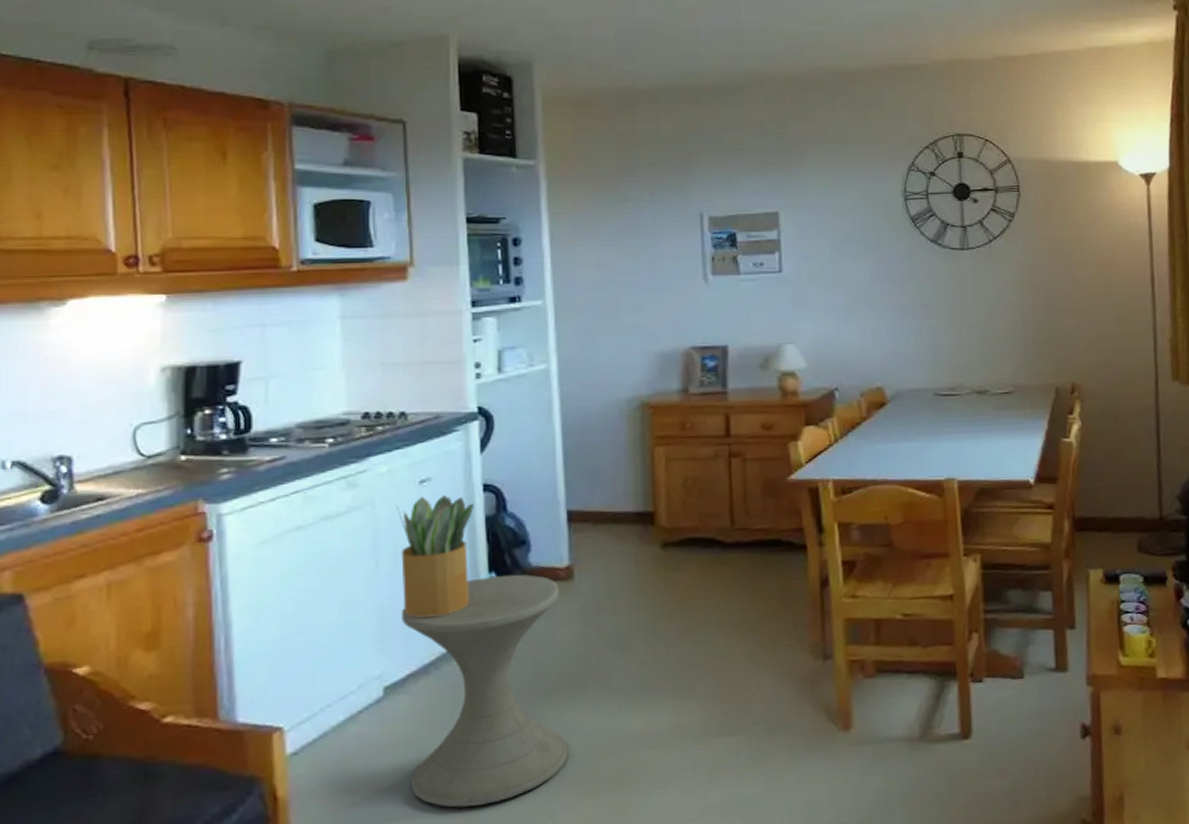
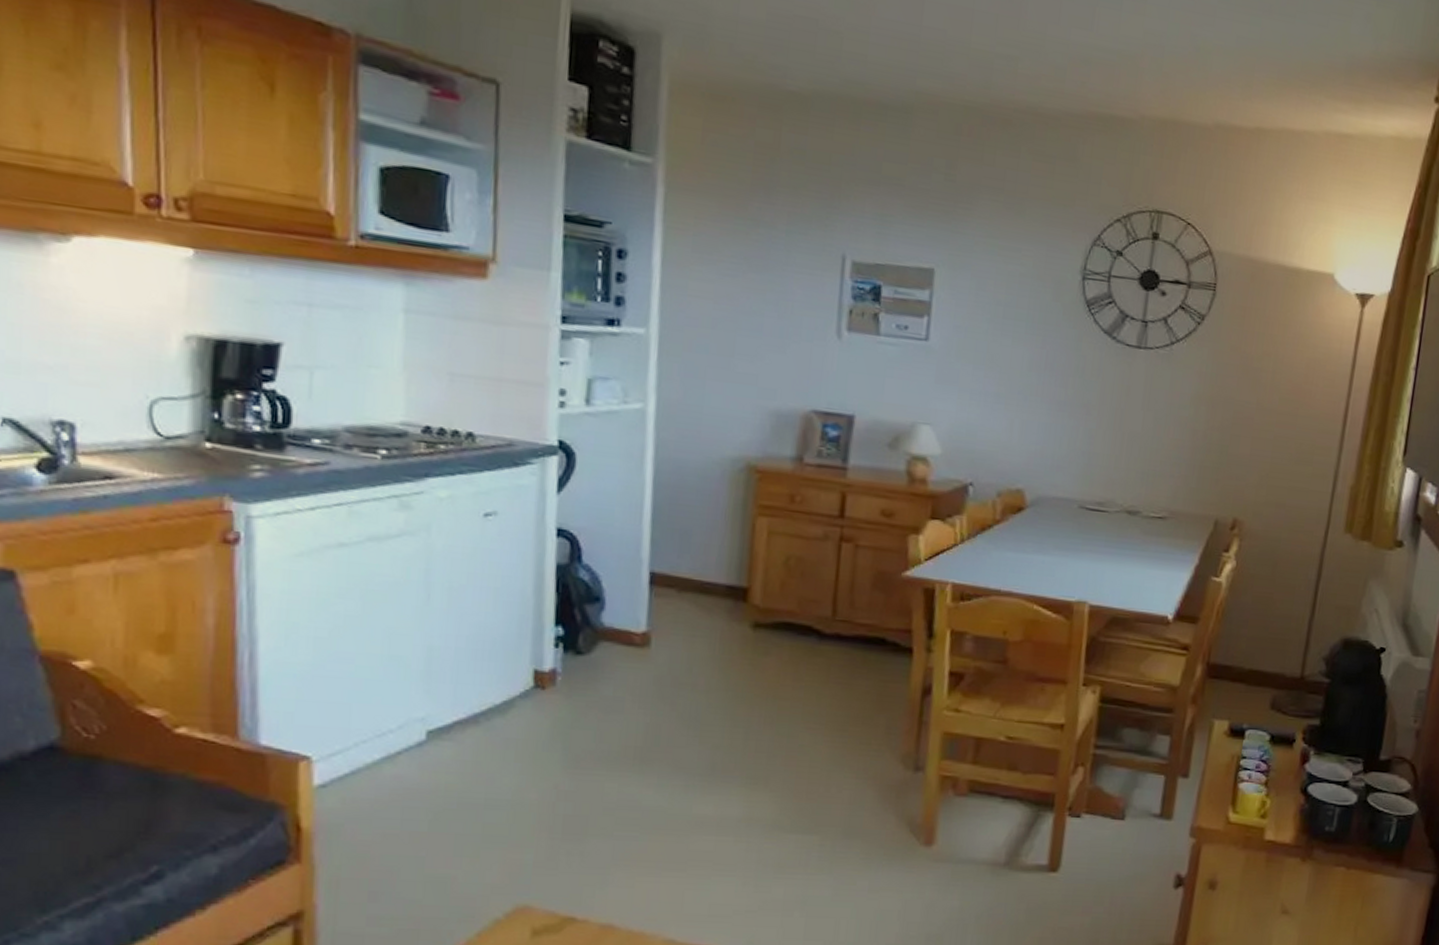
potted plant: present [397,494,474,619] -> none [454,532,544,666]
side table: present [401,574,568,808] -> none [449,630,633,867]

